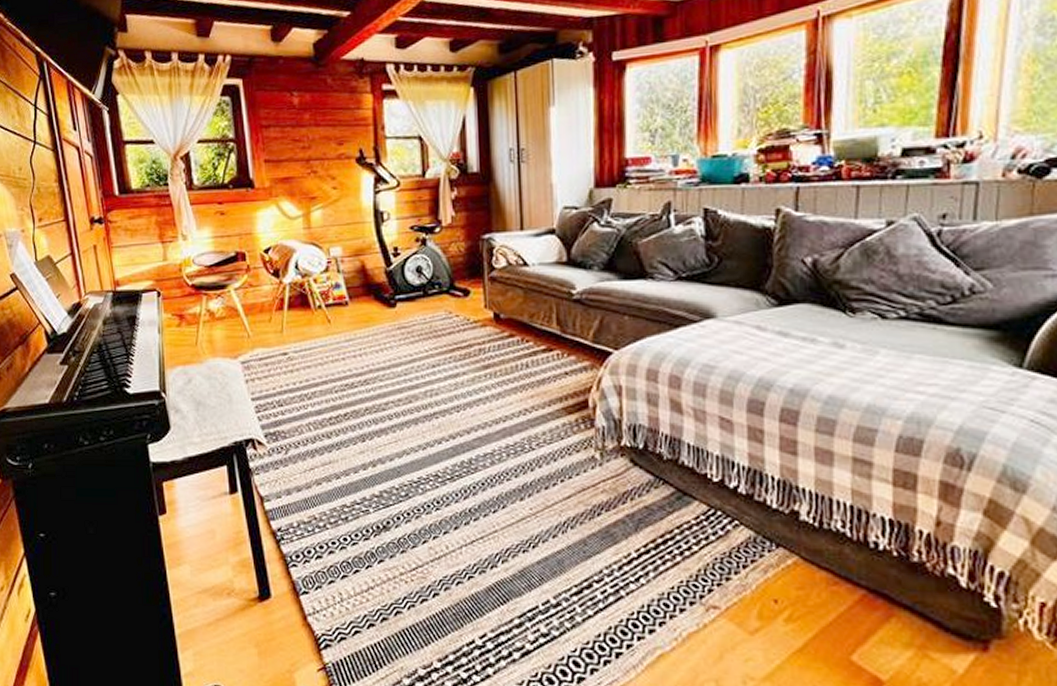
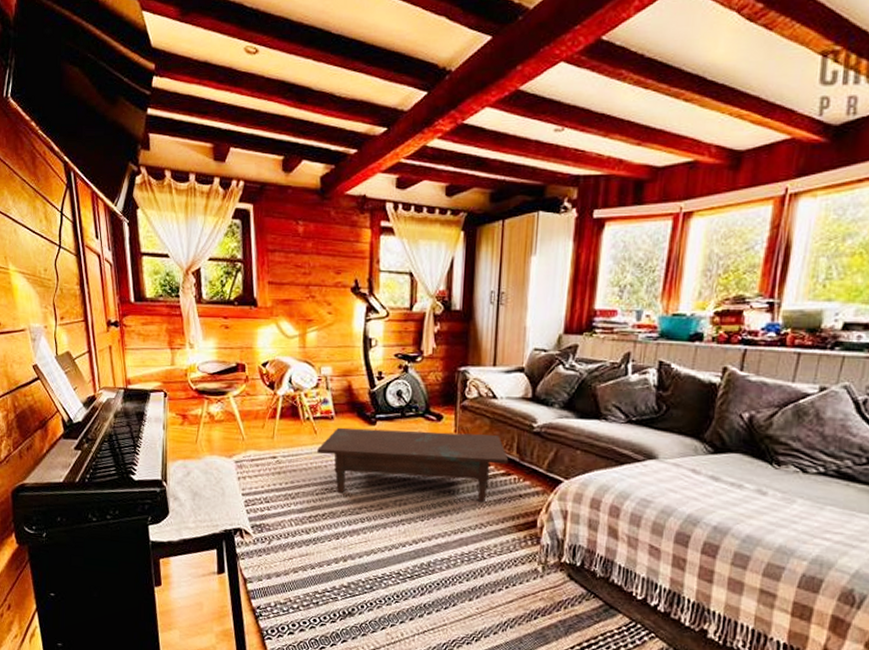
coffee table: none [333,307,549,387] -> present [317,427,509,503]

